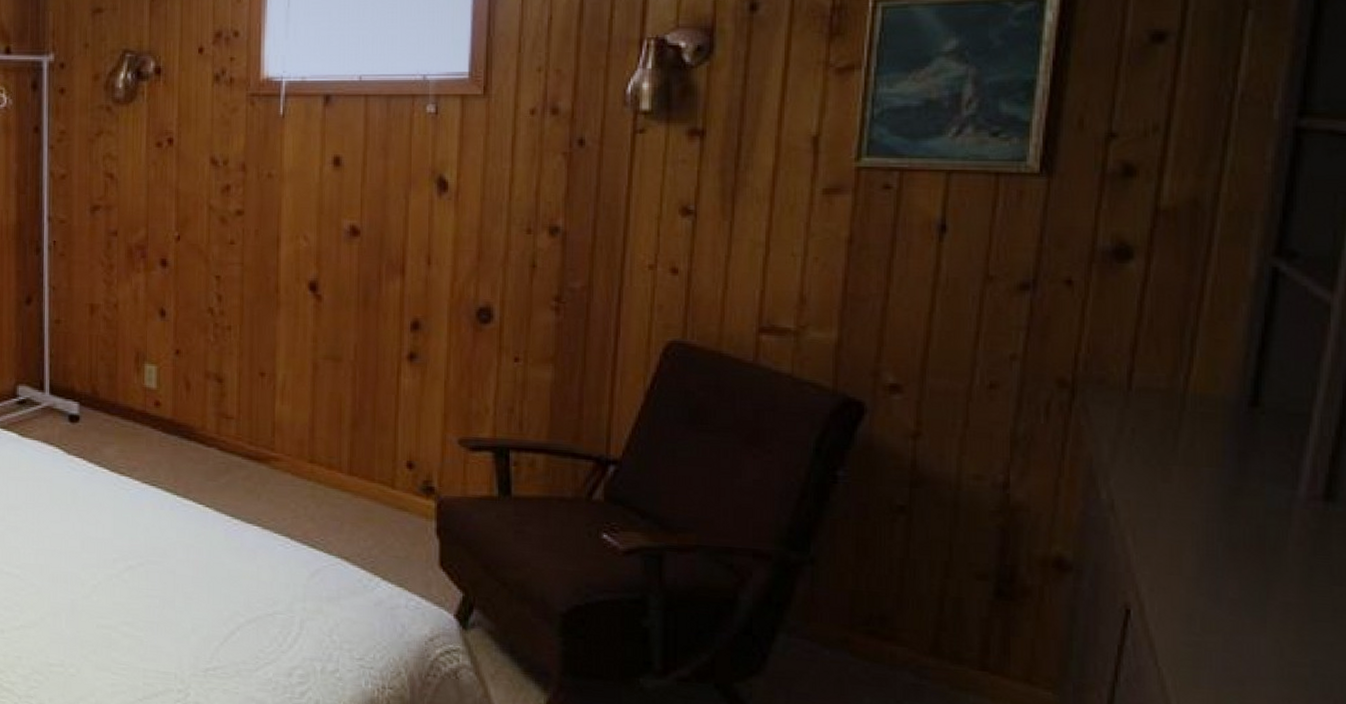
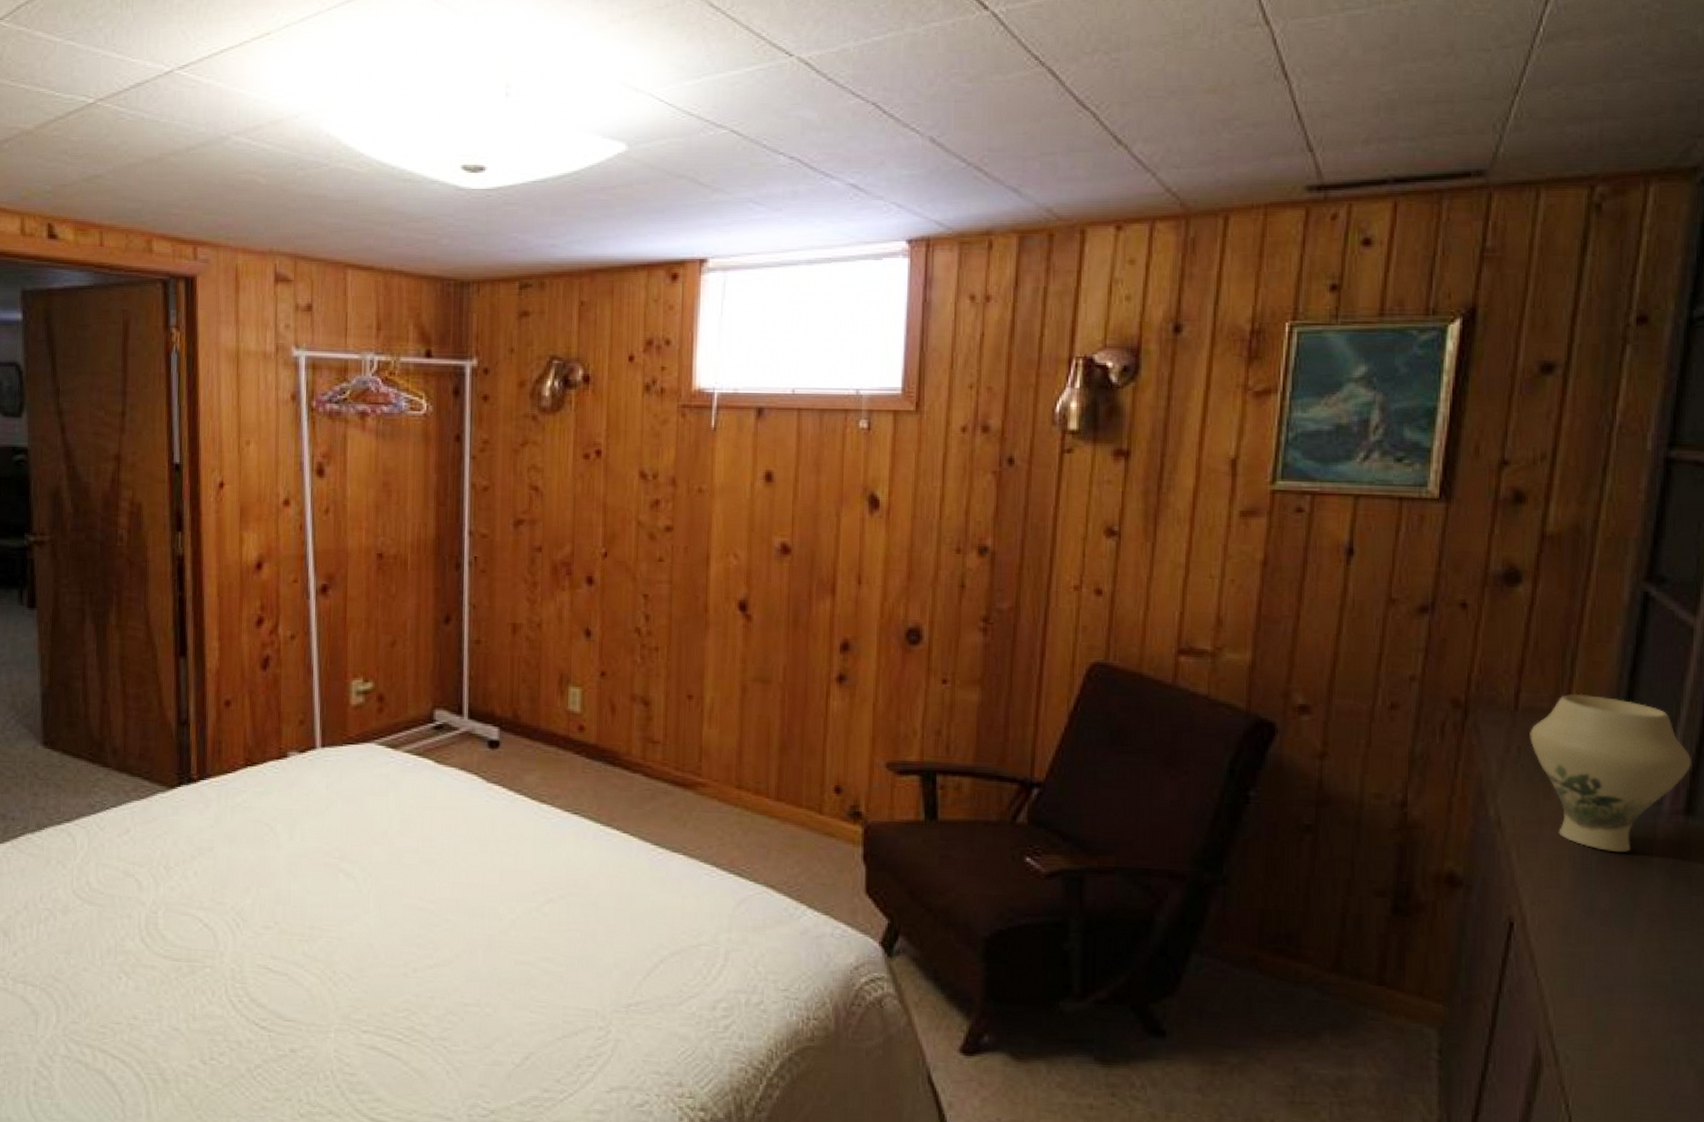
vase: none [1145,373,1332,539] -> present [1530,693,1692,852]

